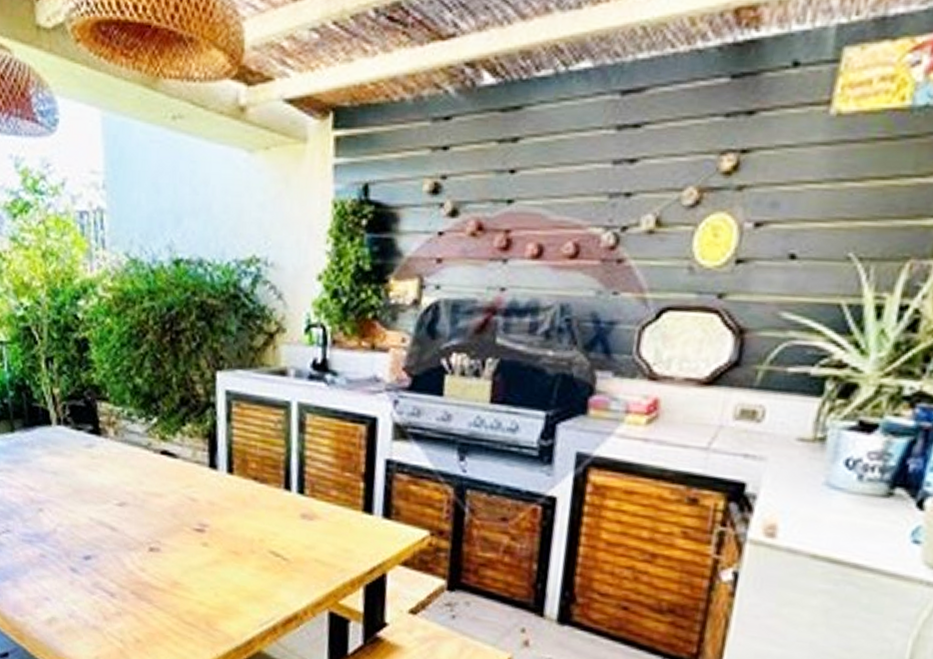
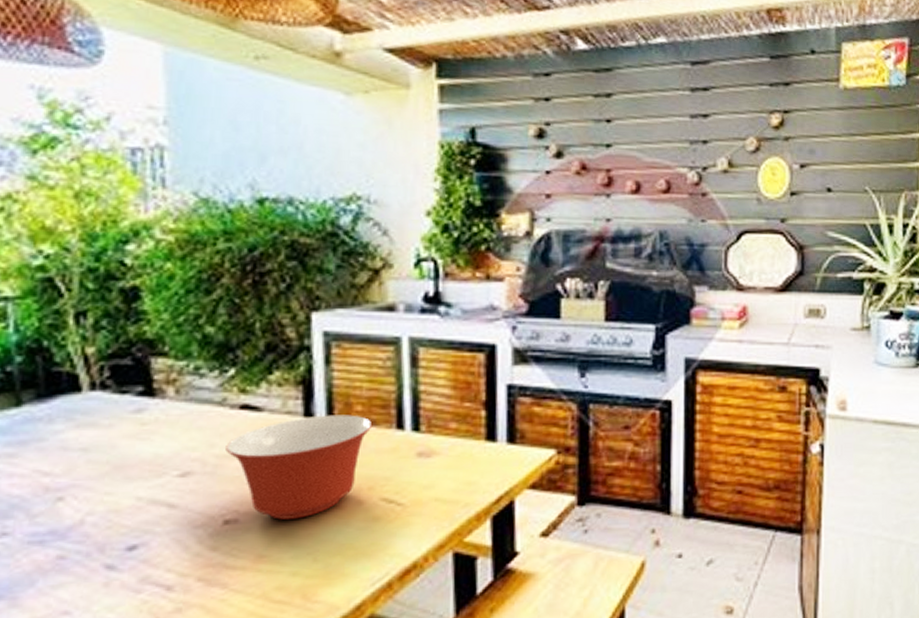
mixing bowl: none [150,468,265,557] -> present [225,415,373,520]

